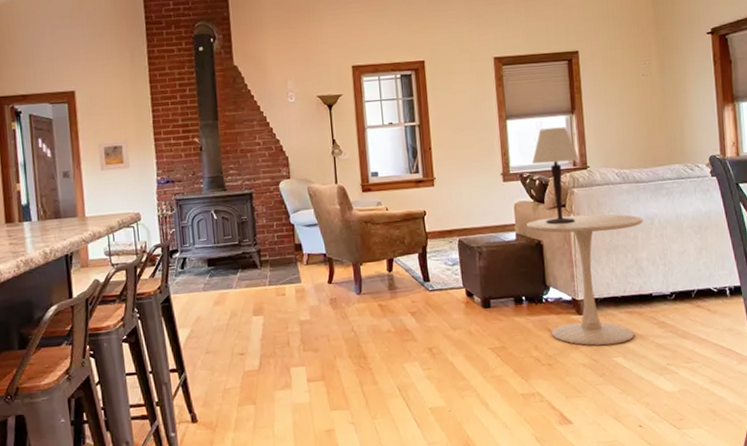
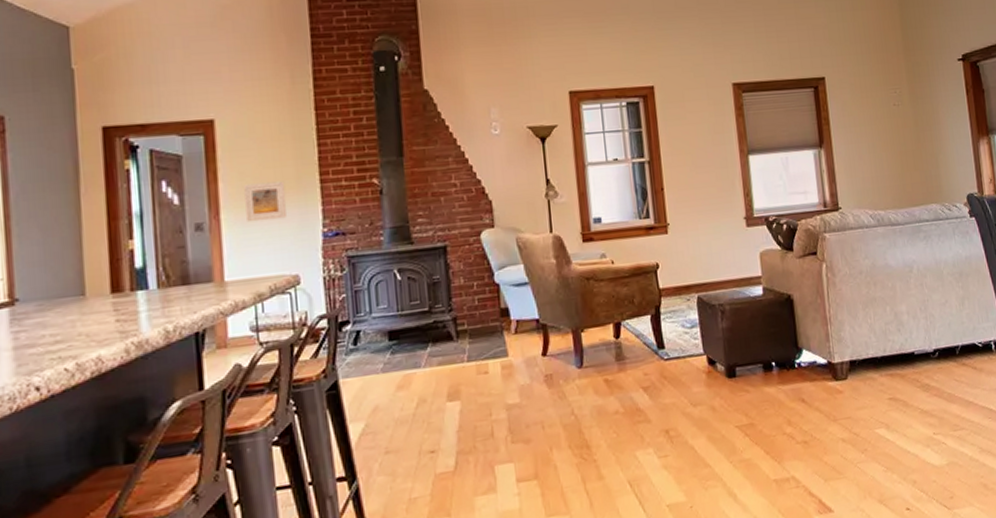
side table: present [526,214,643,346] -> none [773,262,901,417]
table lamp: present [532,127,579,225] -> none [778,162,830,276]

